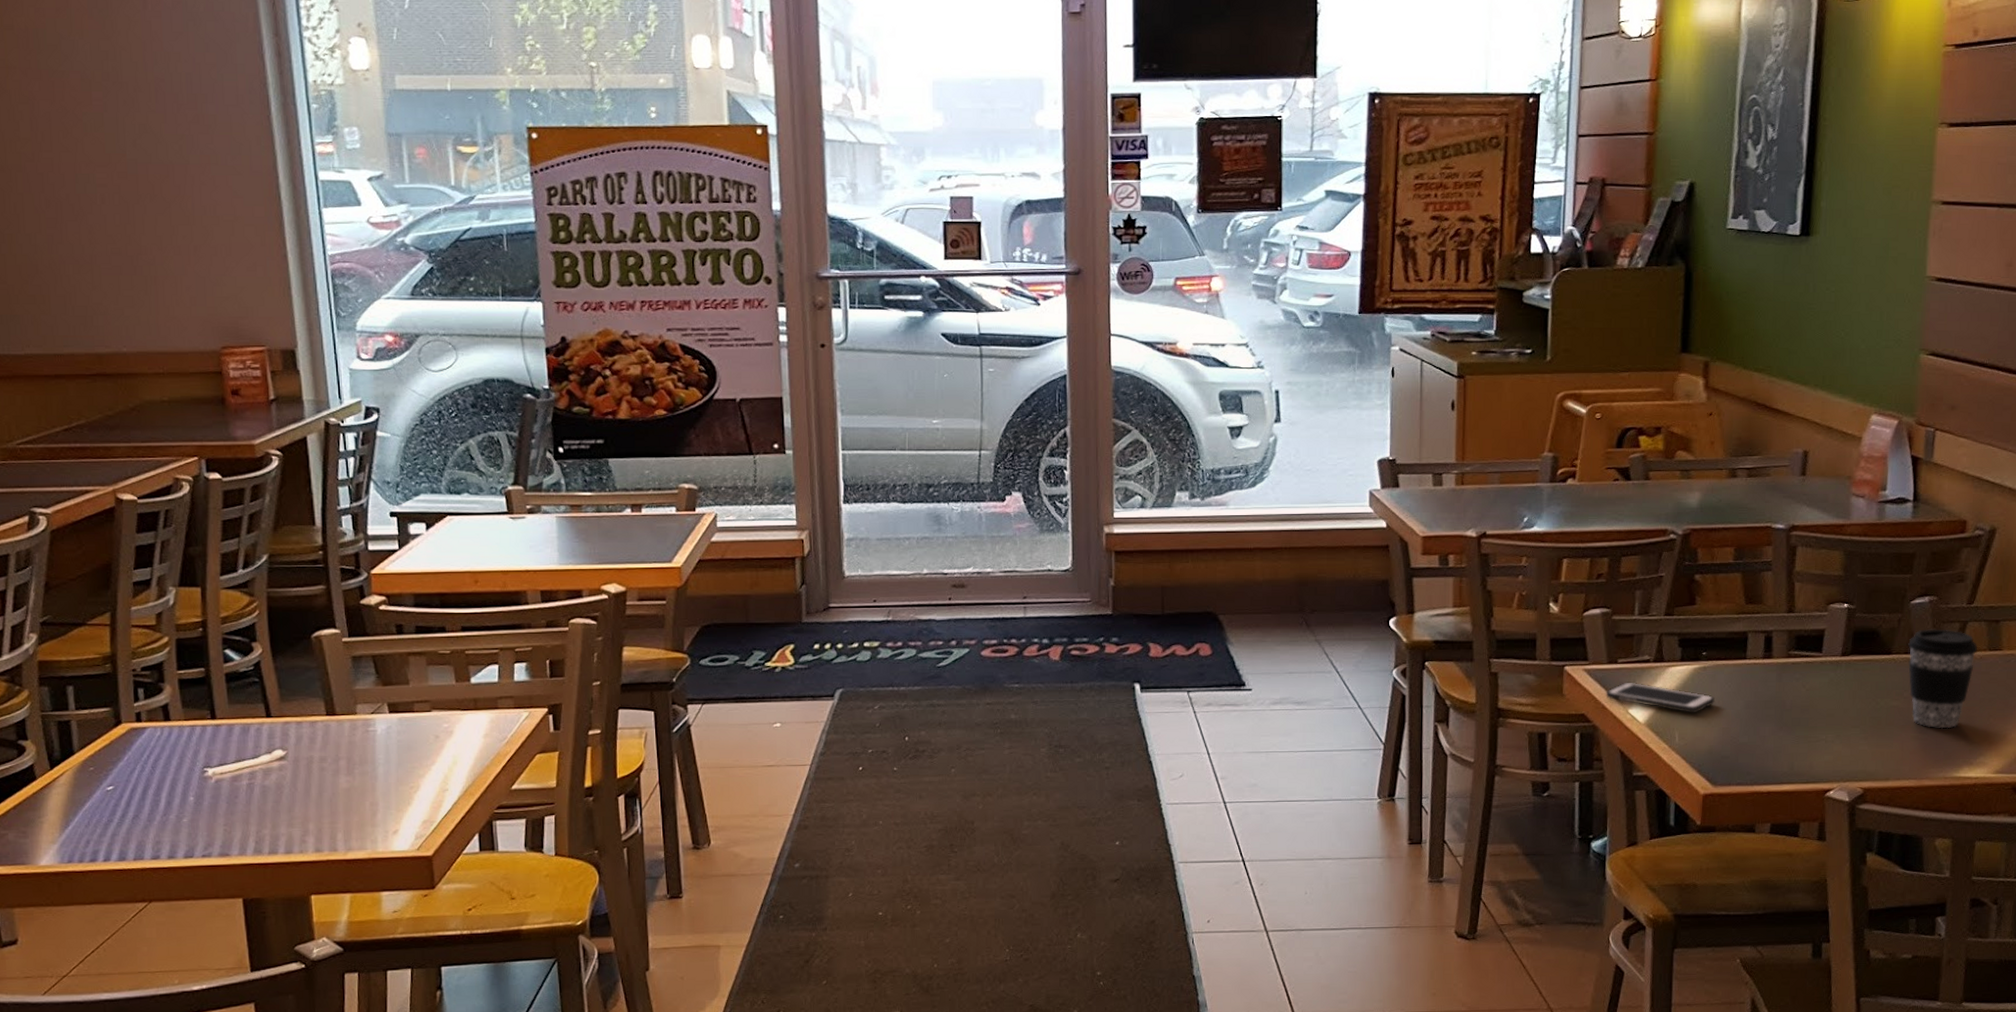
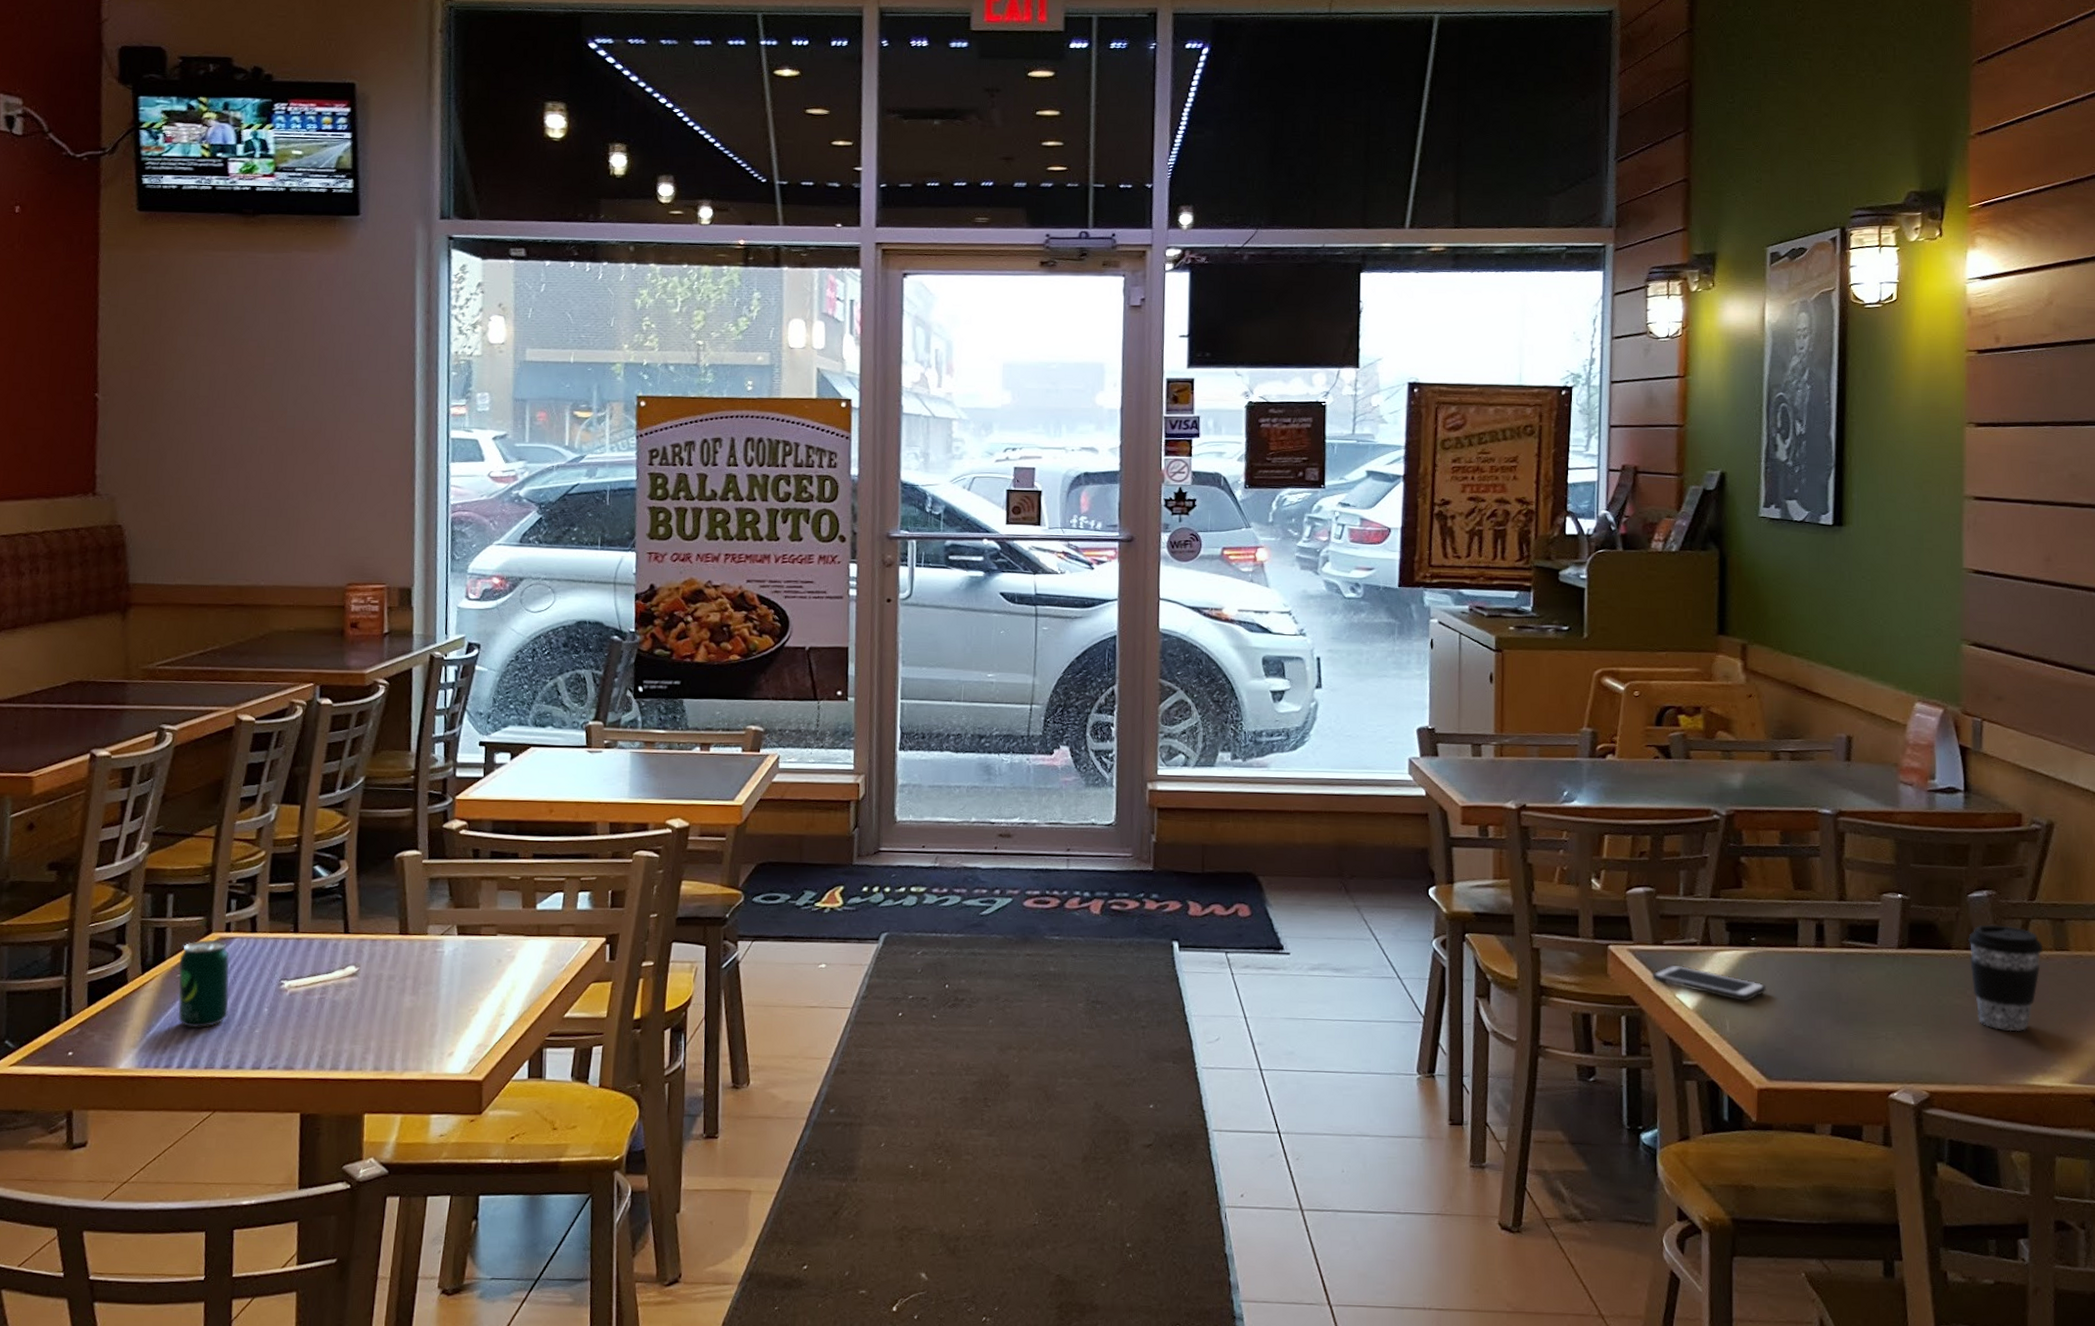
beverage can: none [89,730,151,821] -> present [178,939,229,1029]

